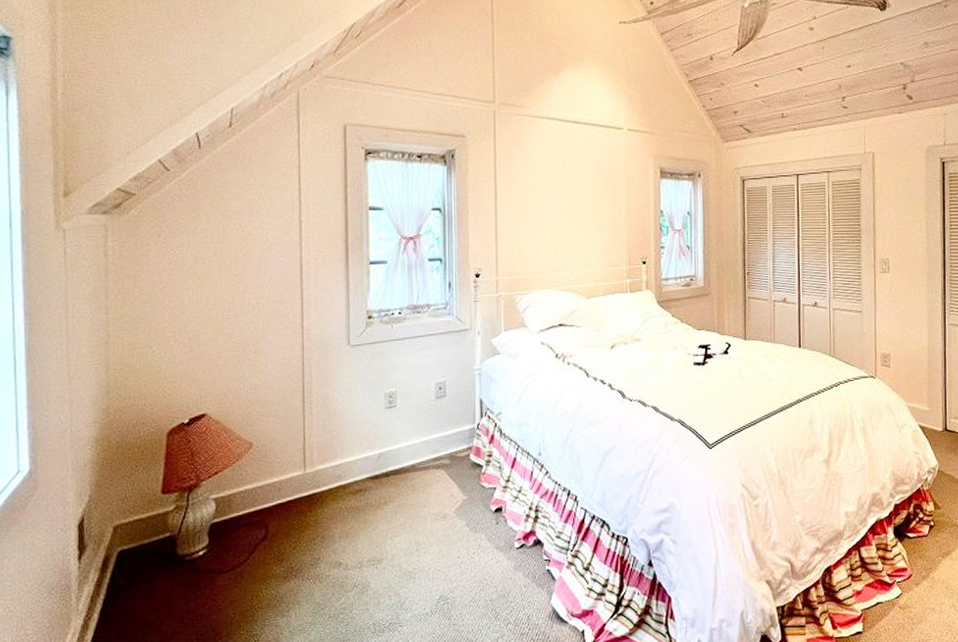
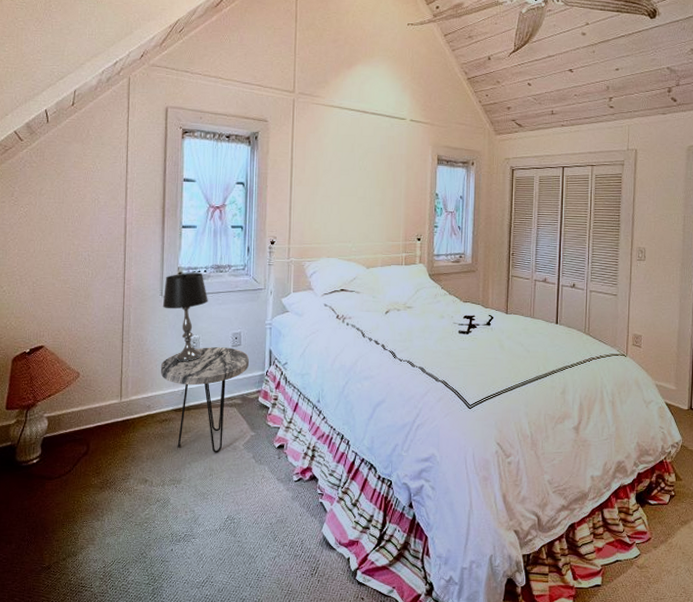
table lamp: none [350,315,405,421] -> present [162,272,208,362]
side table: none [351,400,456,524] -> present [160,347,249,453]

